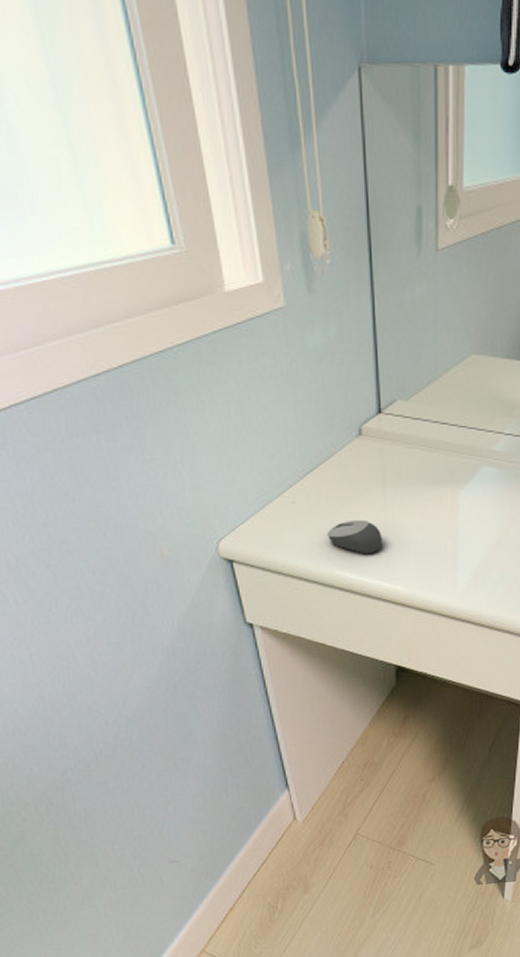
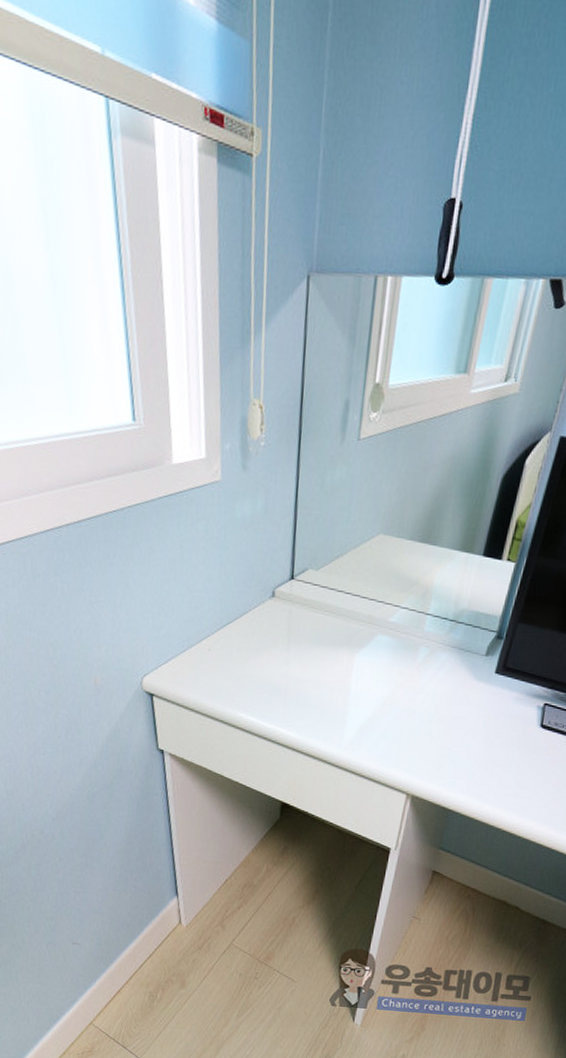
computer mouse: present [326,519,383,554] -> none [234,670,283,702]

